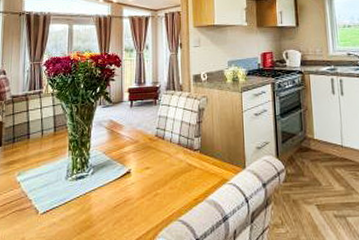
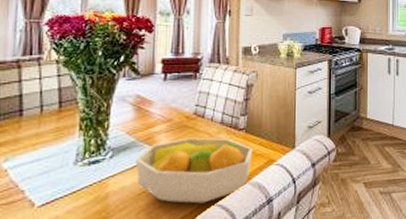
fruit bowl: none [111,157,208,218] -> present [135,137,253,204]

